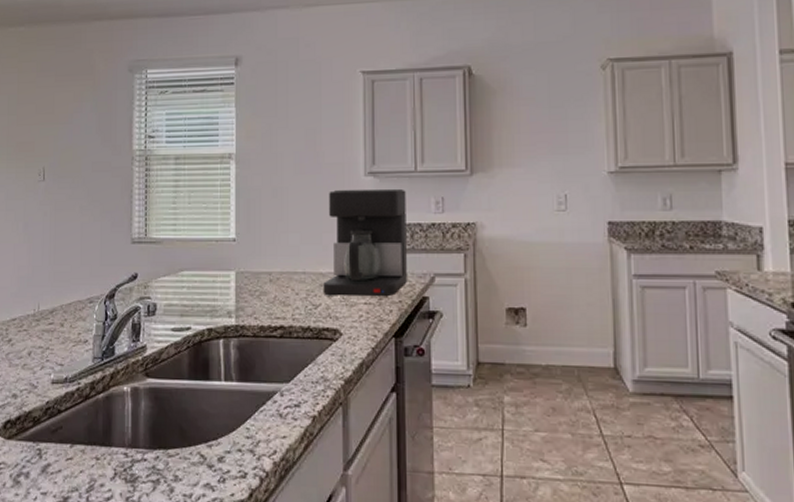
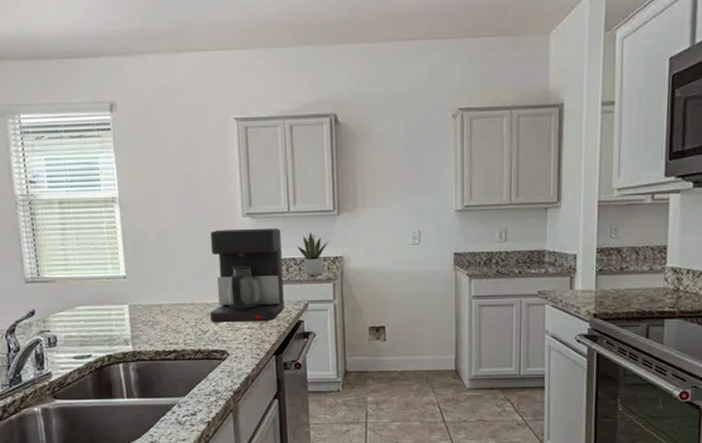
potted plant: none [424,194,460,244] -> present [297,232,329,276]

